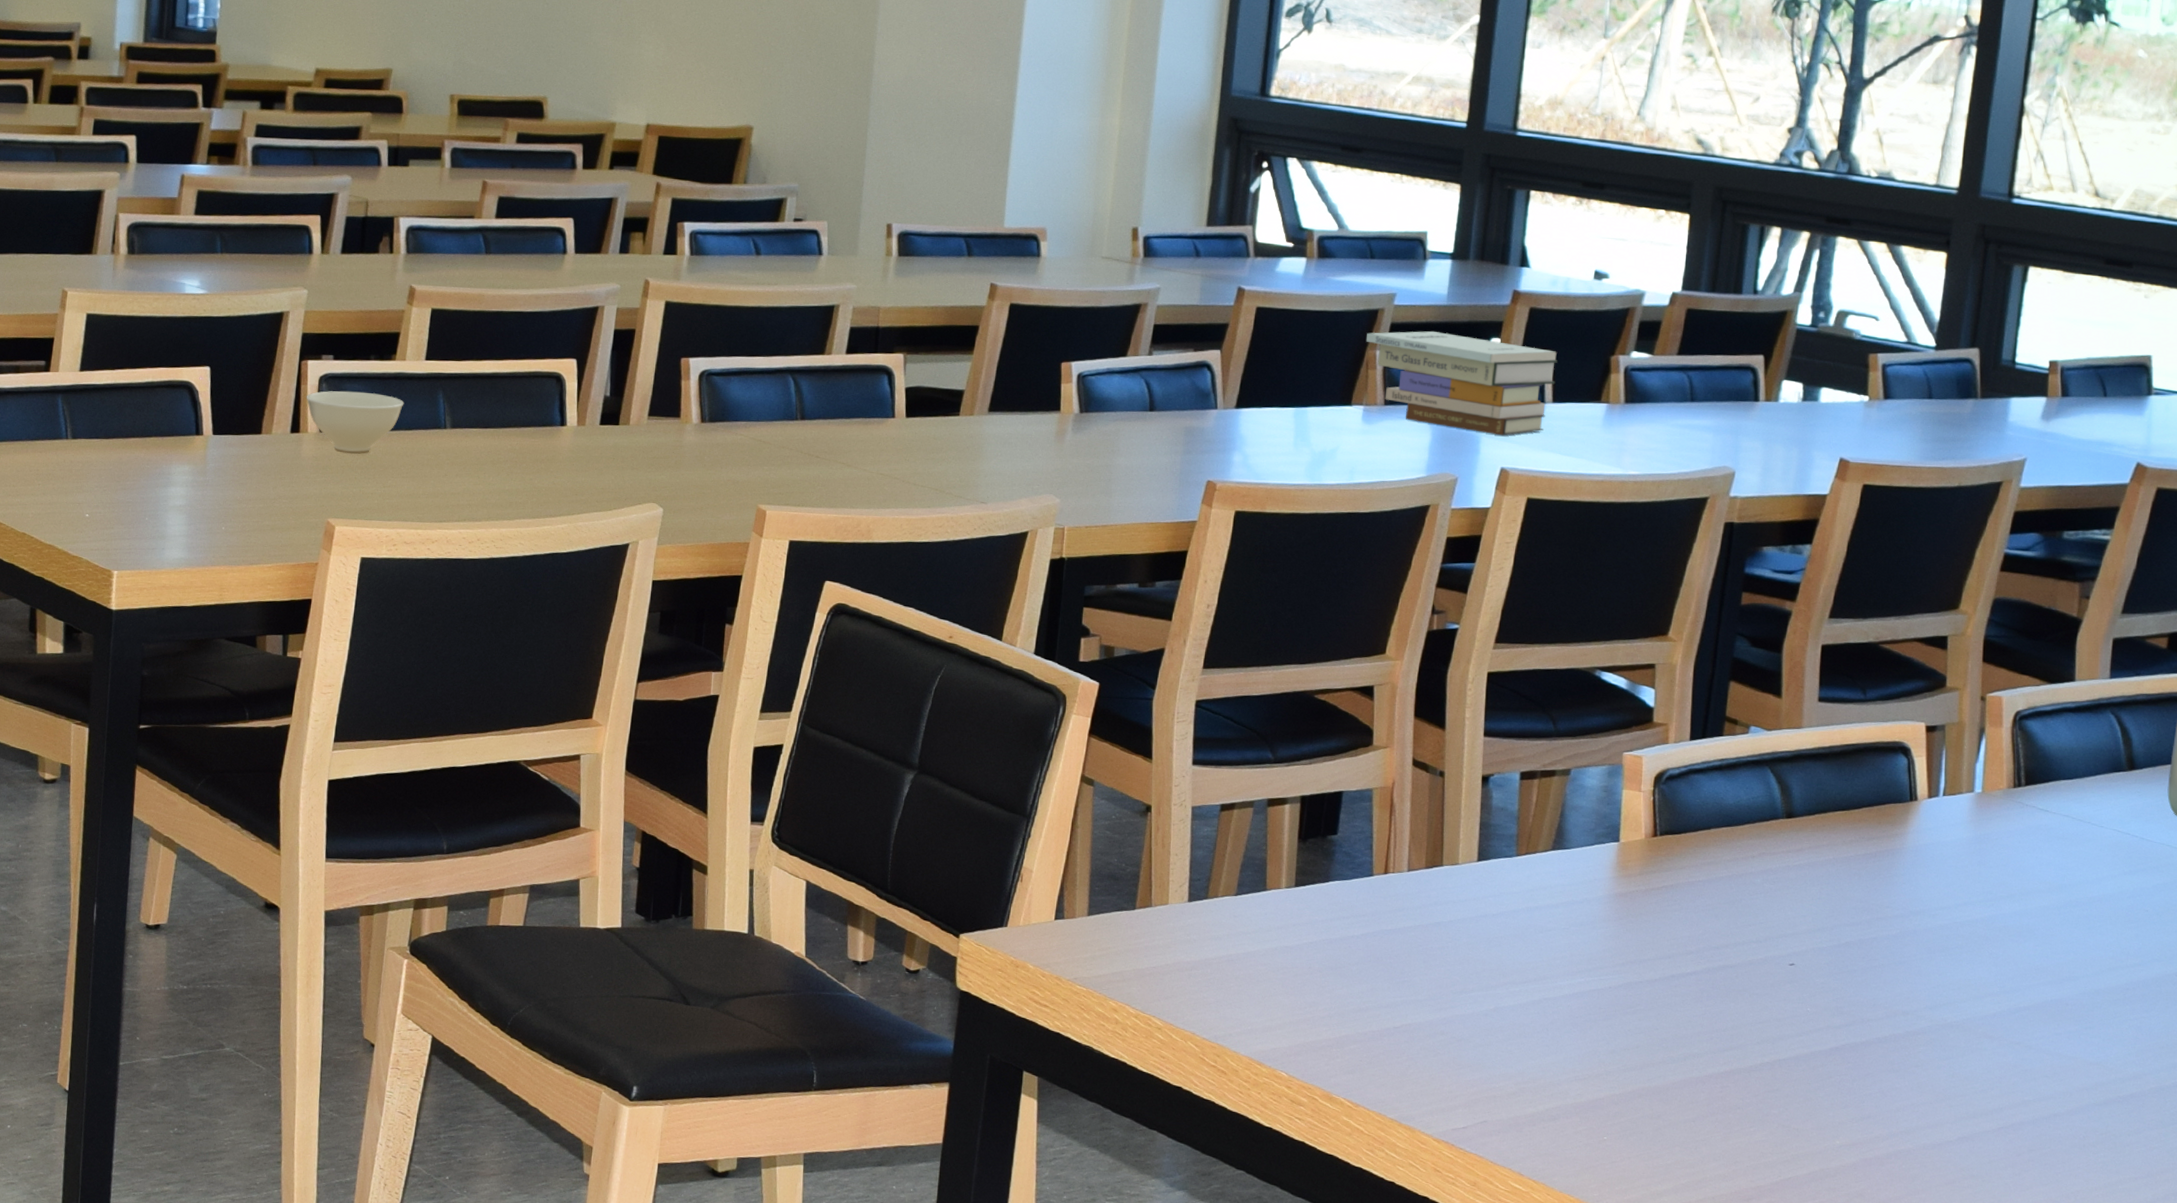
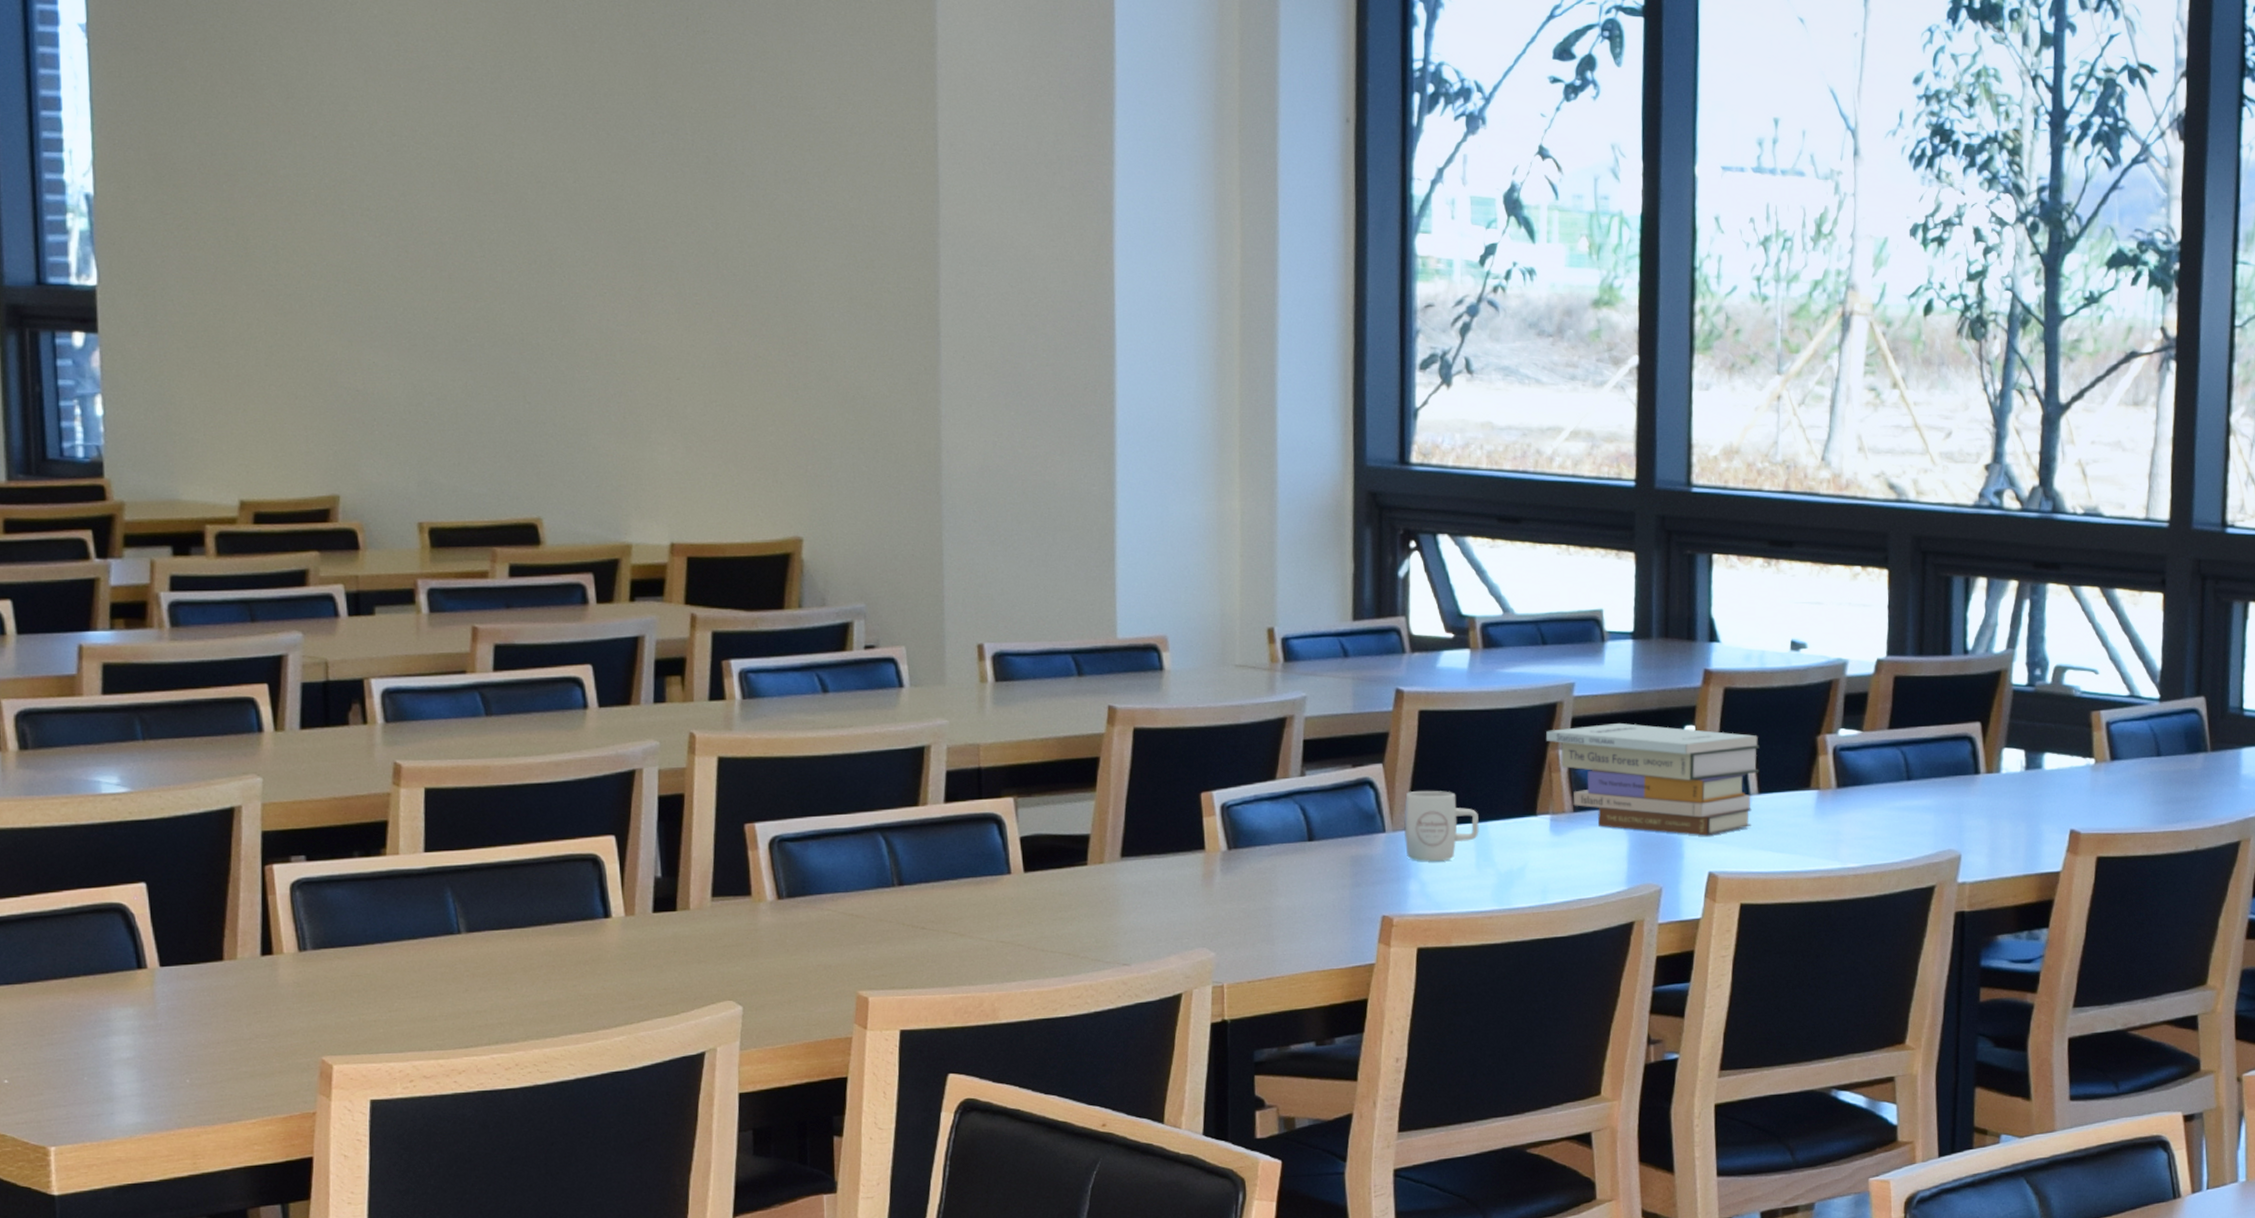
bowl: present [306,391,404,455] -> none [276,897,404,976]
mug: none [1233,375,1300,438] -> present [1404,790,1479,861]

